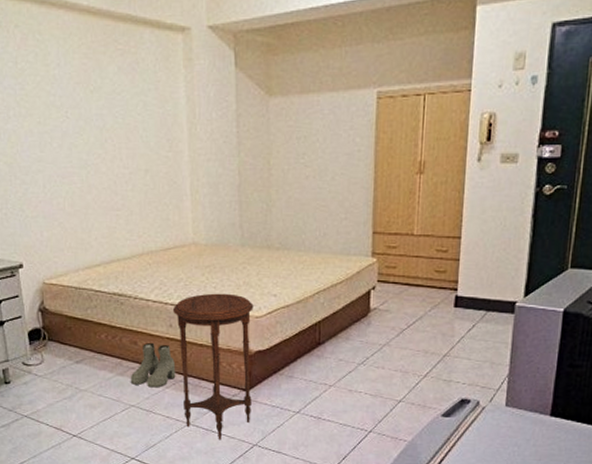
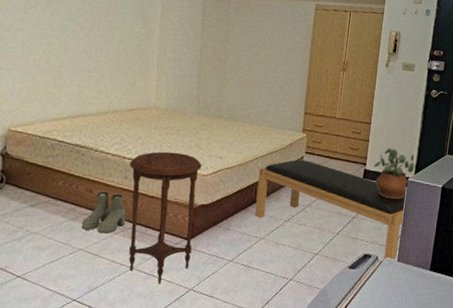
bench: none [321,290,512,406] -> present [255,159,405,261]
potted plant: none [468,266,524,331] -> present [374,147,415,200]

